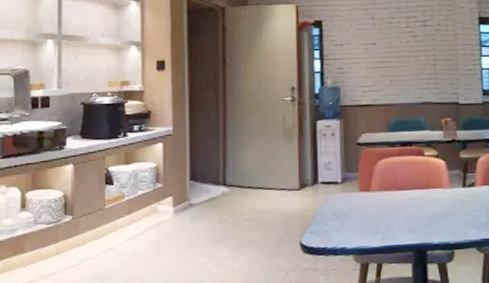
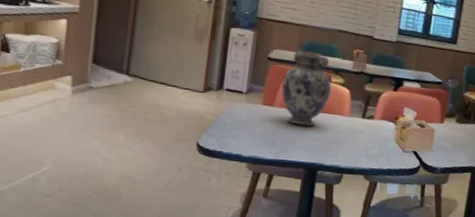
vase: none [376,128,426,207] -> present [281,50,331,127]

